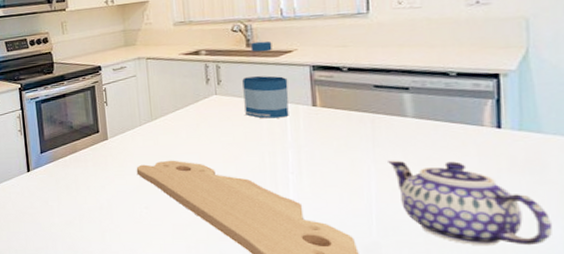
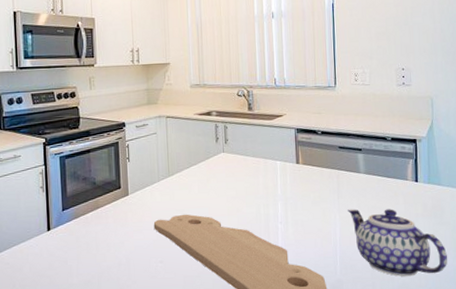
bottle: present [242,41,289,119] -> none [245,105,279,174]

